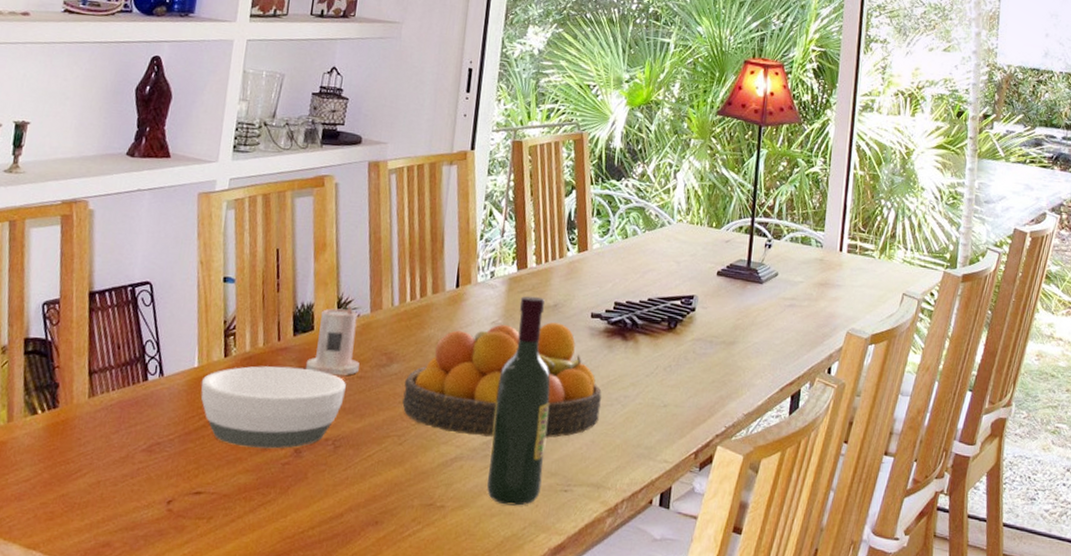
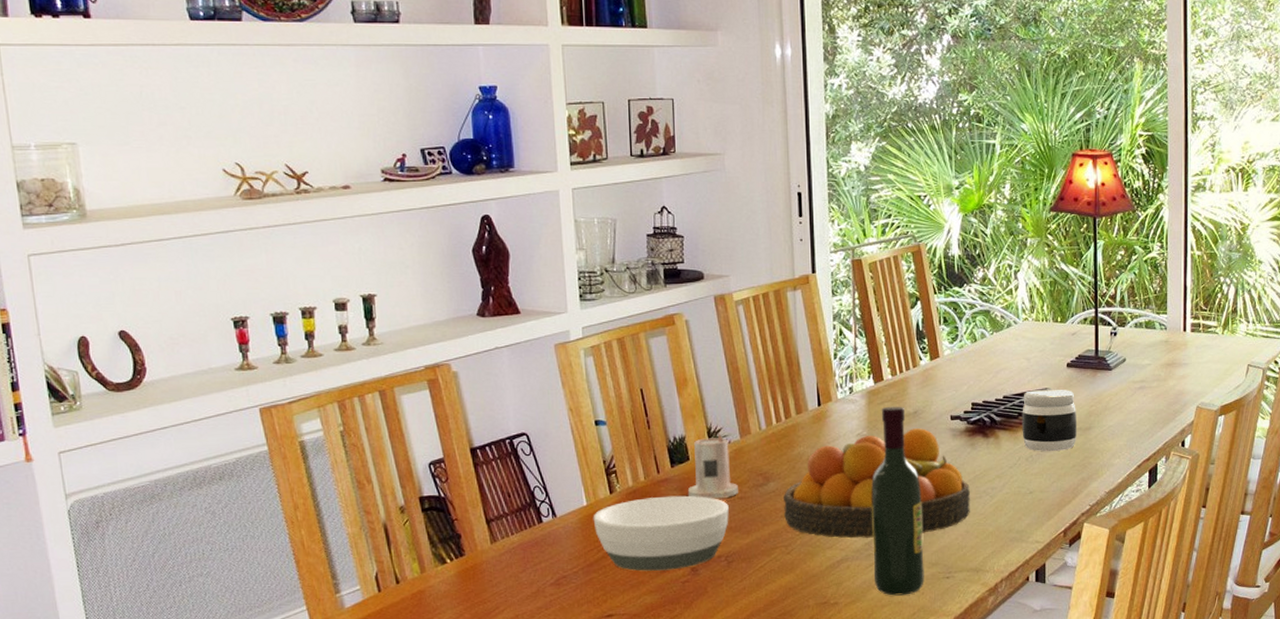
jar: none [663,295,722,364] -> present [1022,389,1076,451]

